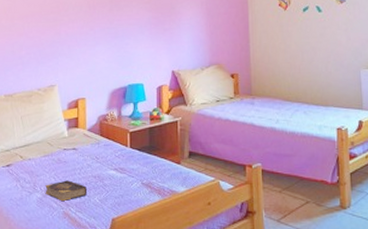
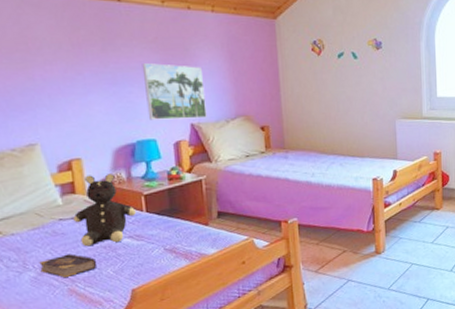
teddy bear: none [74,112,122,175] -> present [73,174,136,247]
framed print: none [138,20,186,67] -> present [142,63,207,120]

